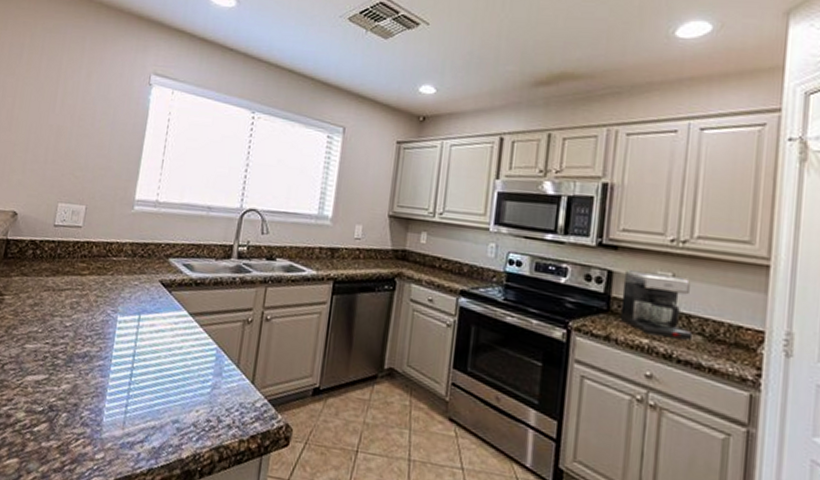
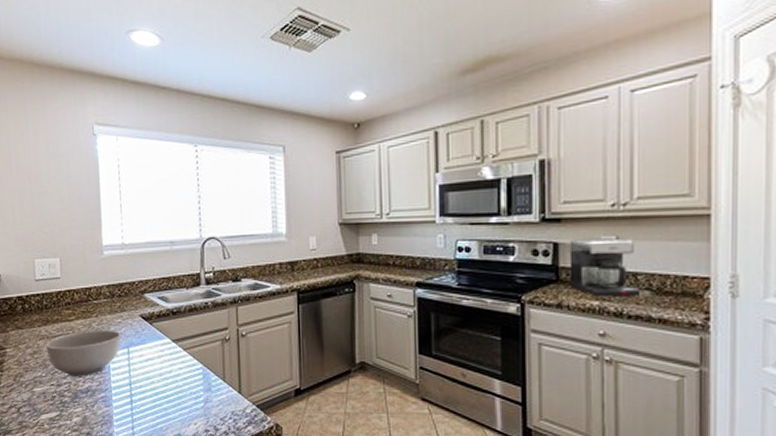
bowl: none [49,289,135,339] -> present [46,330,121,377]

